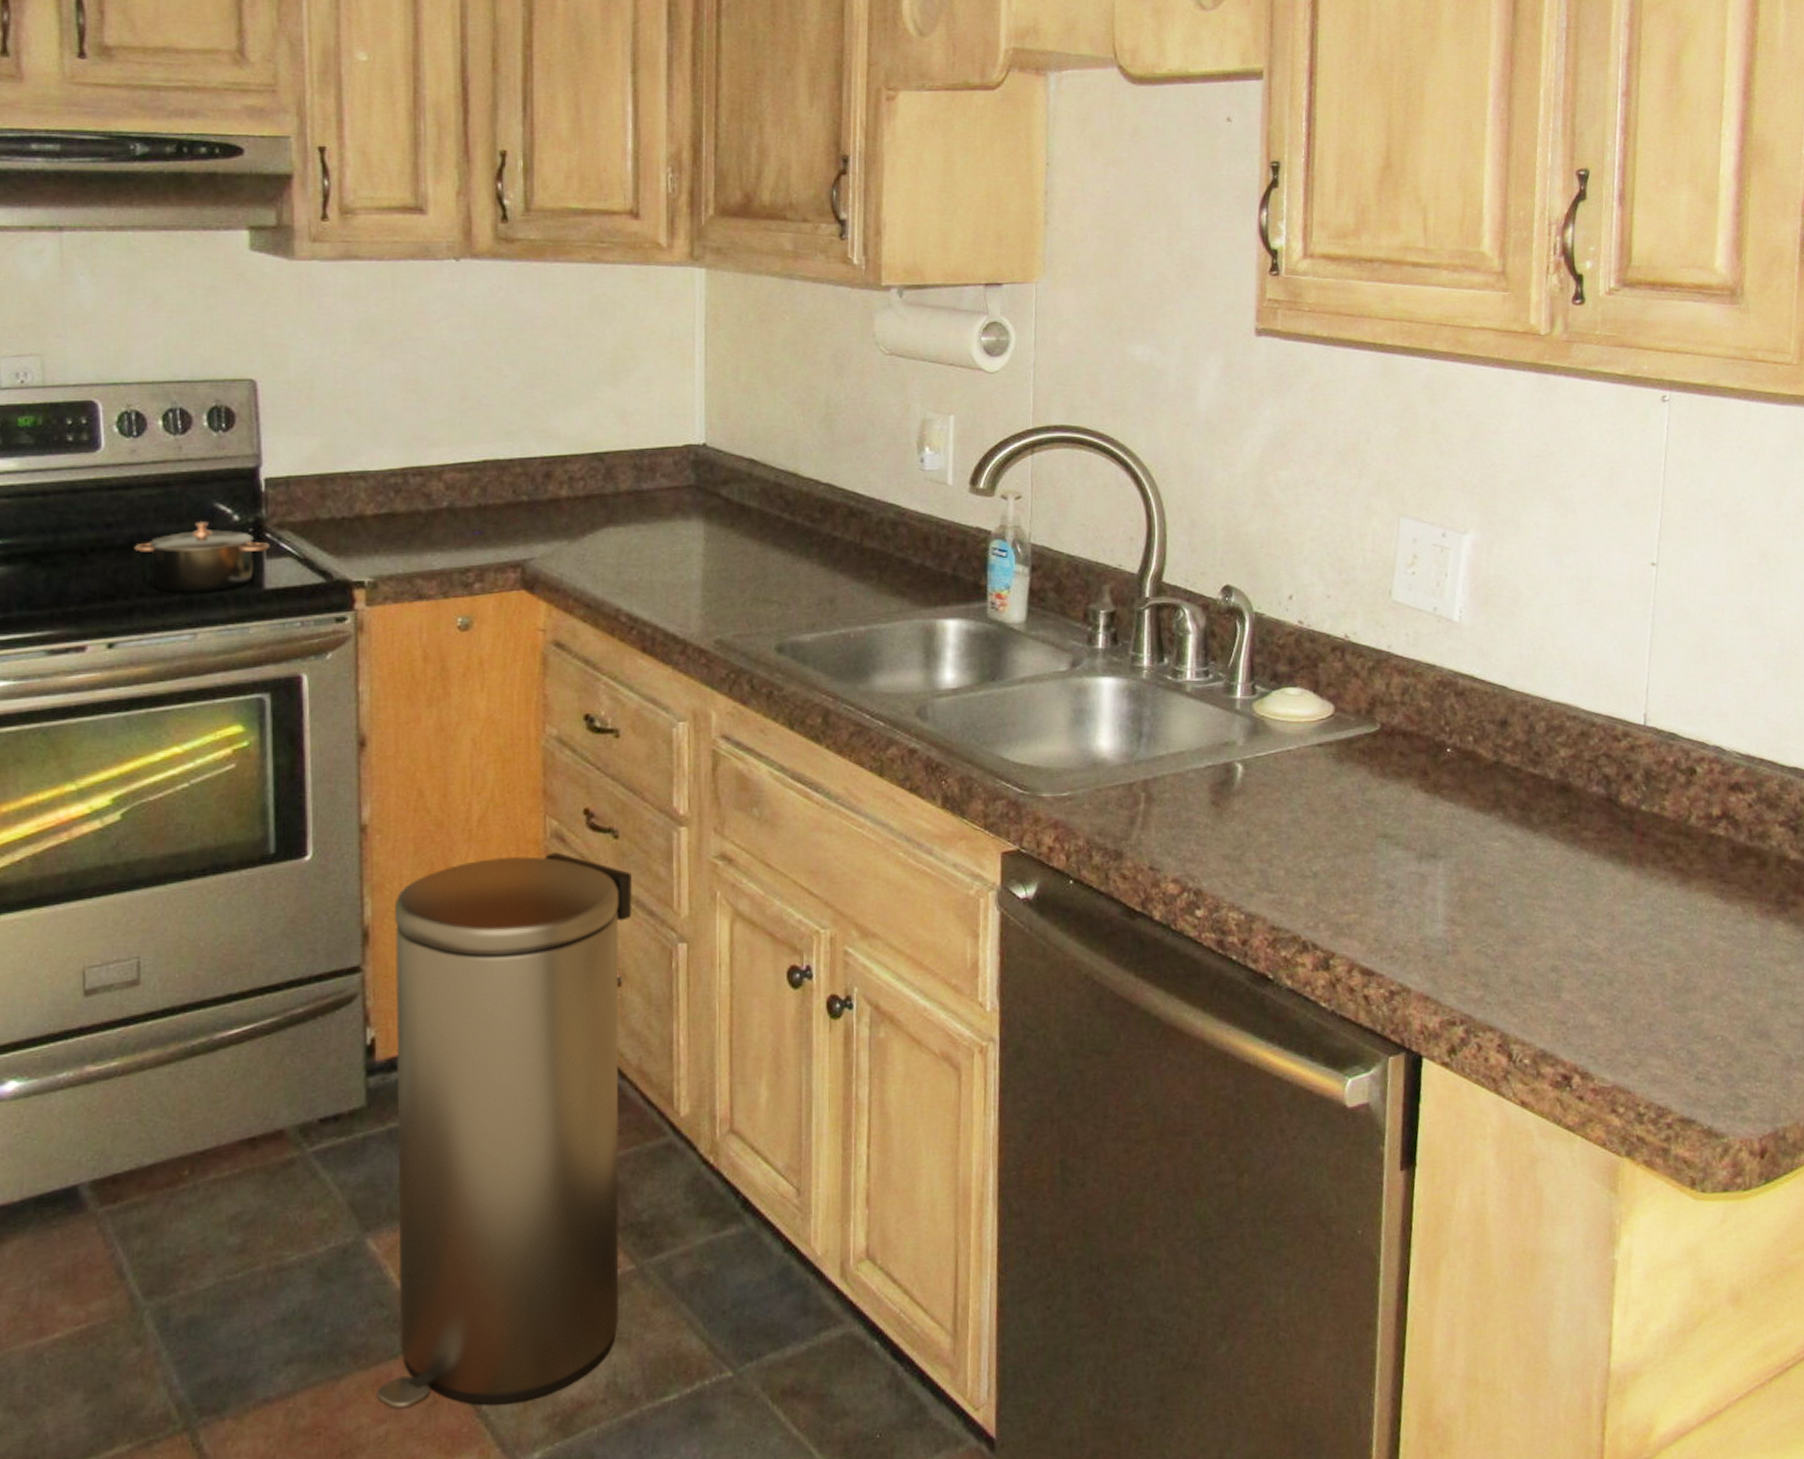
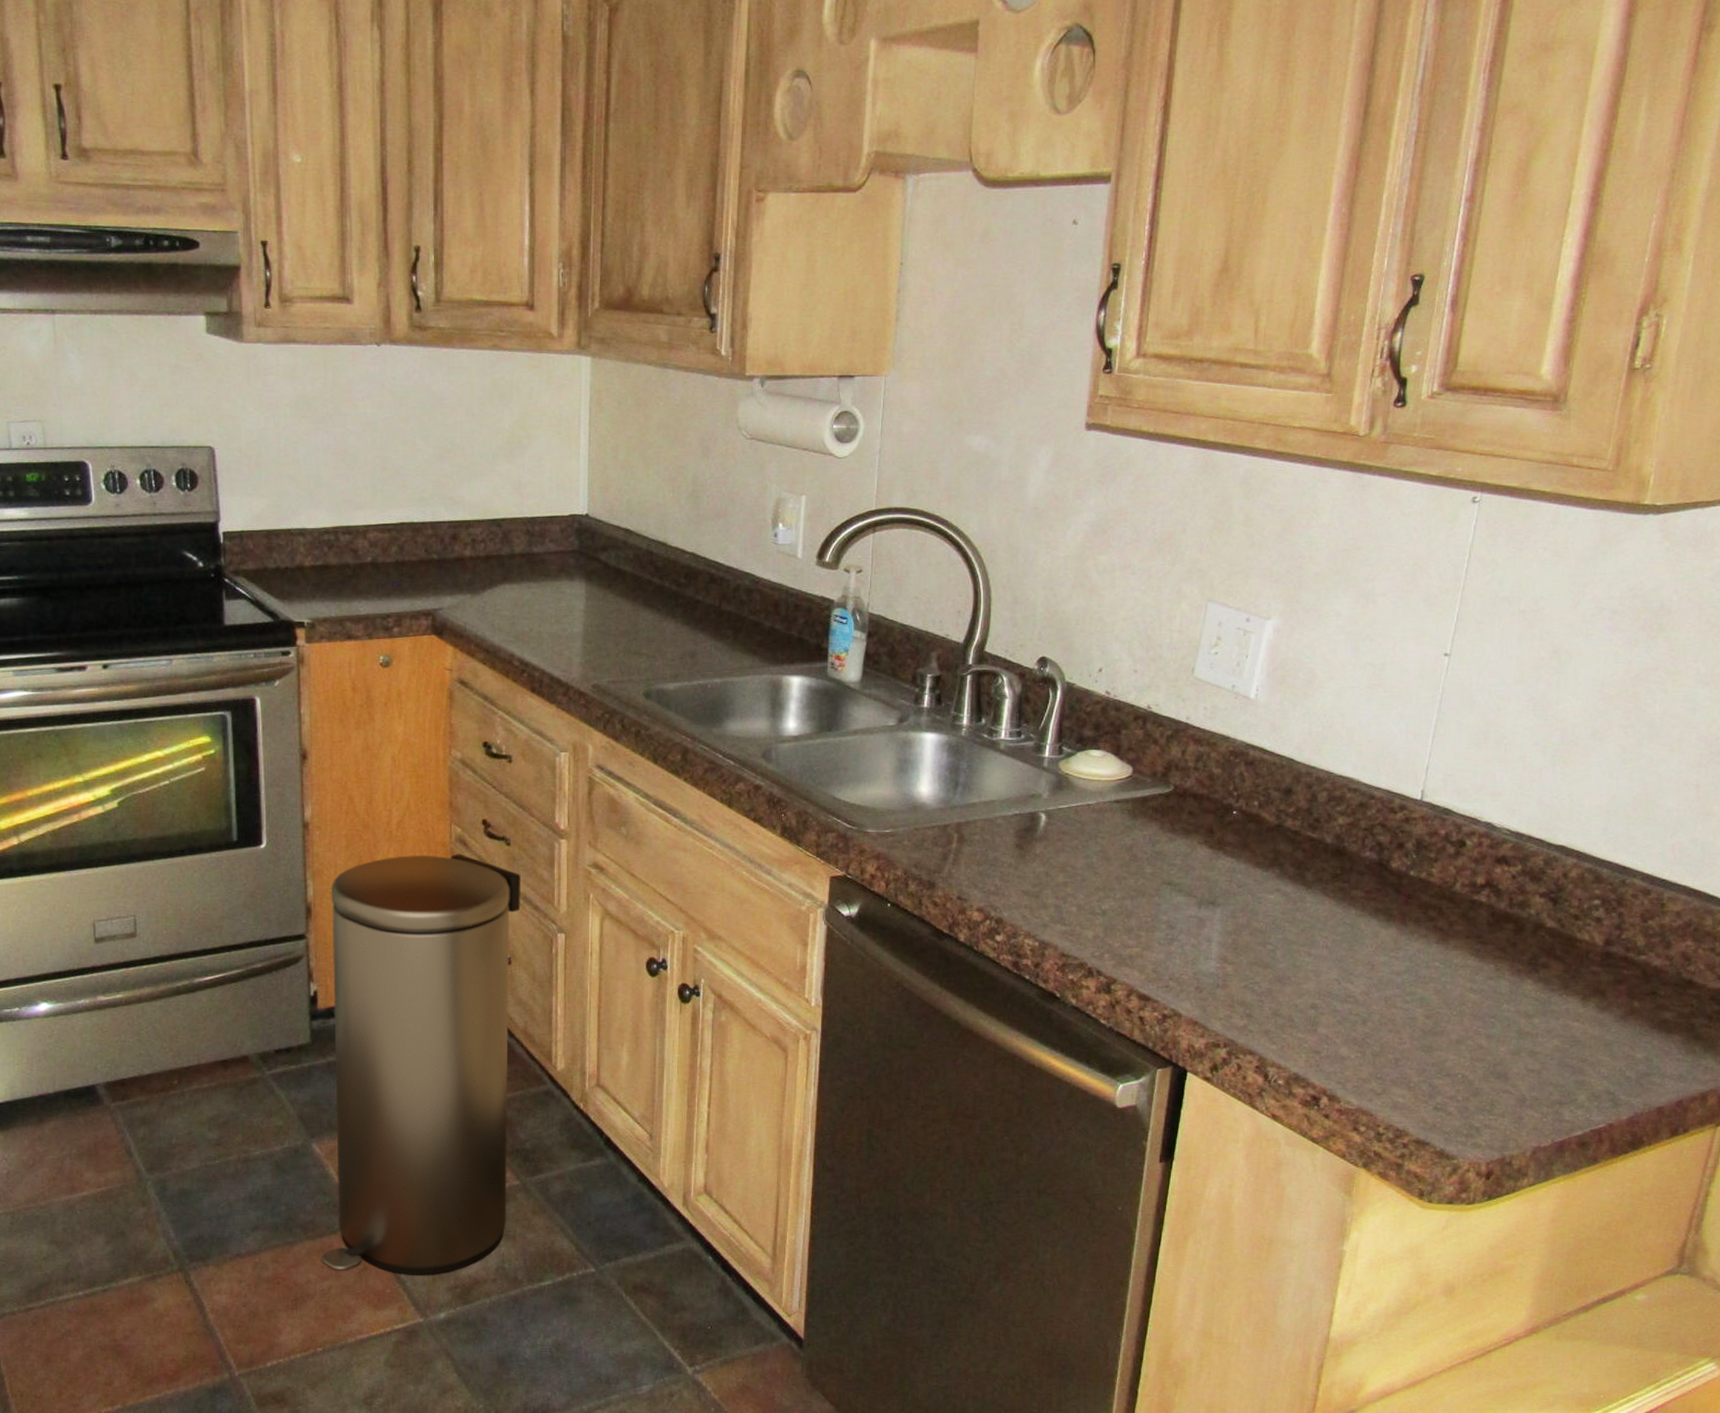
cooking pot: present [134,521,270,596] -> none [120,566,228,628]

